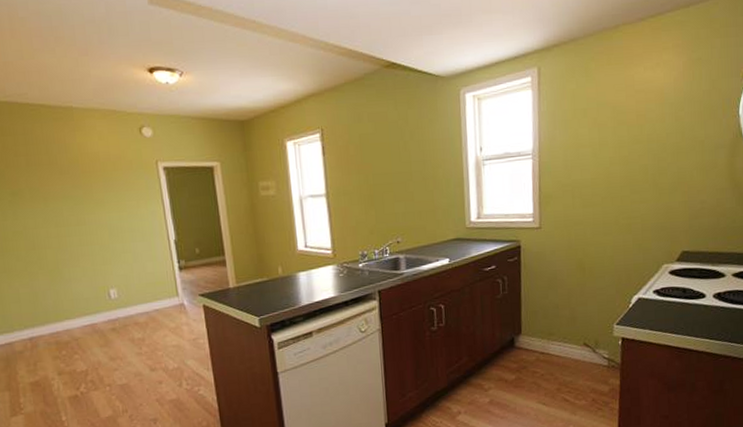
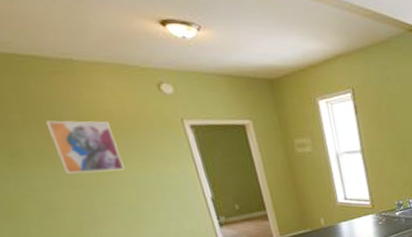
wall art: none [43,163,102,213] -> present [45,120,125,174]

